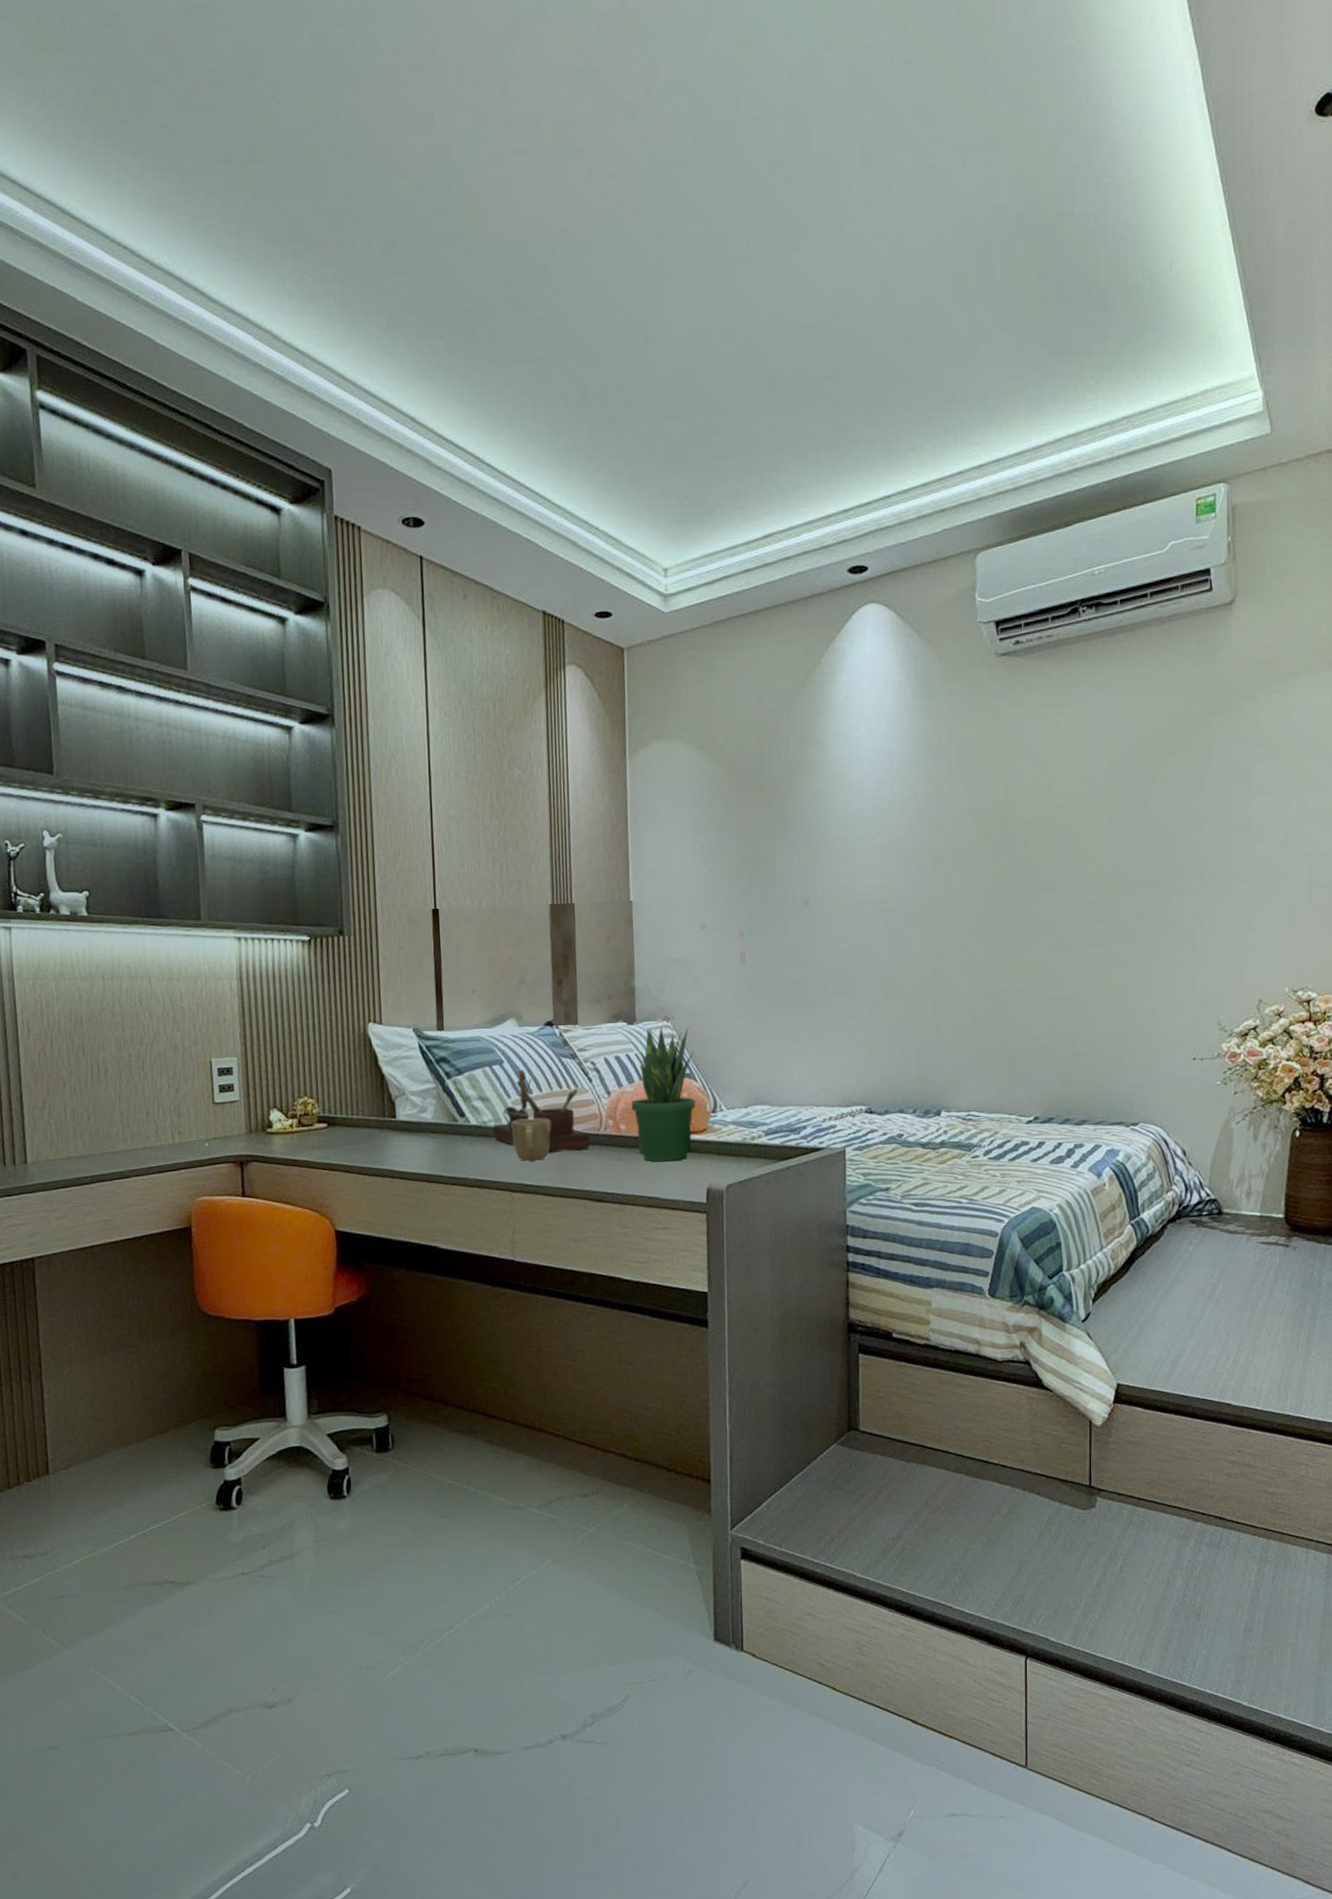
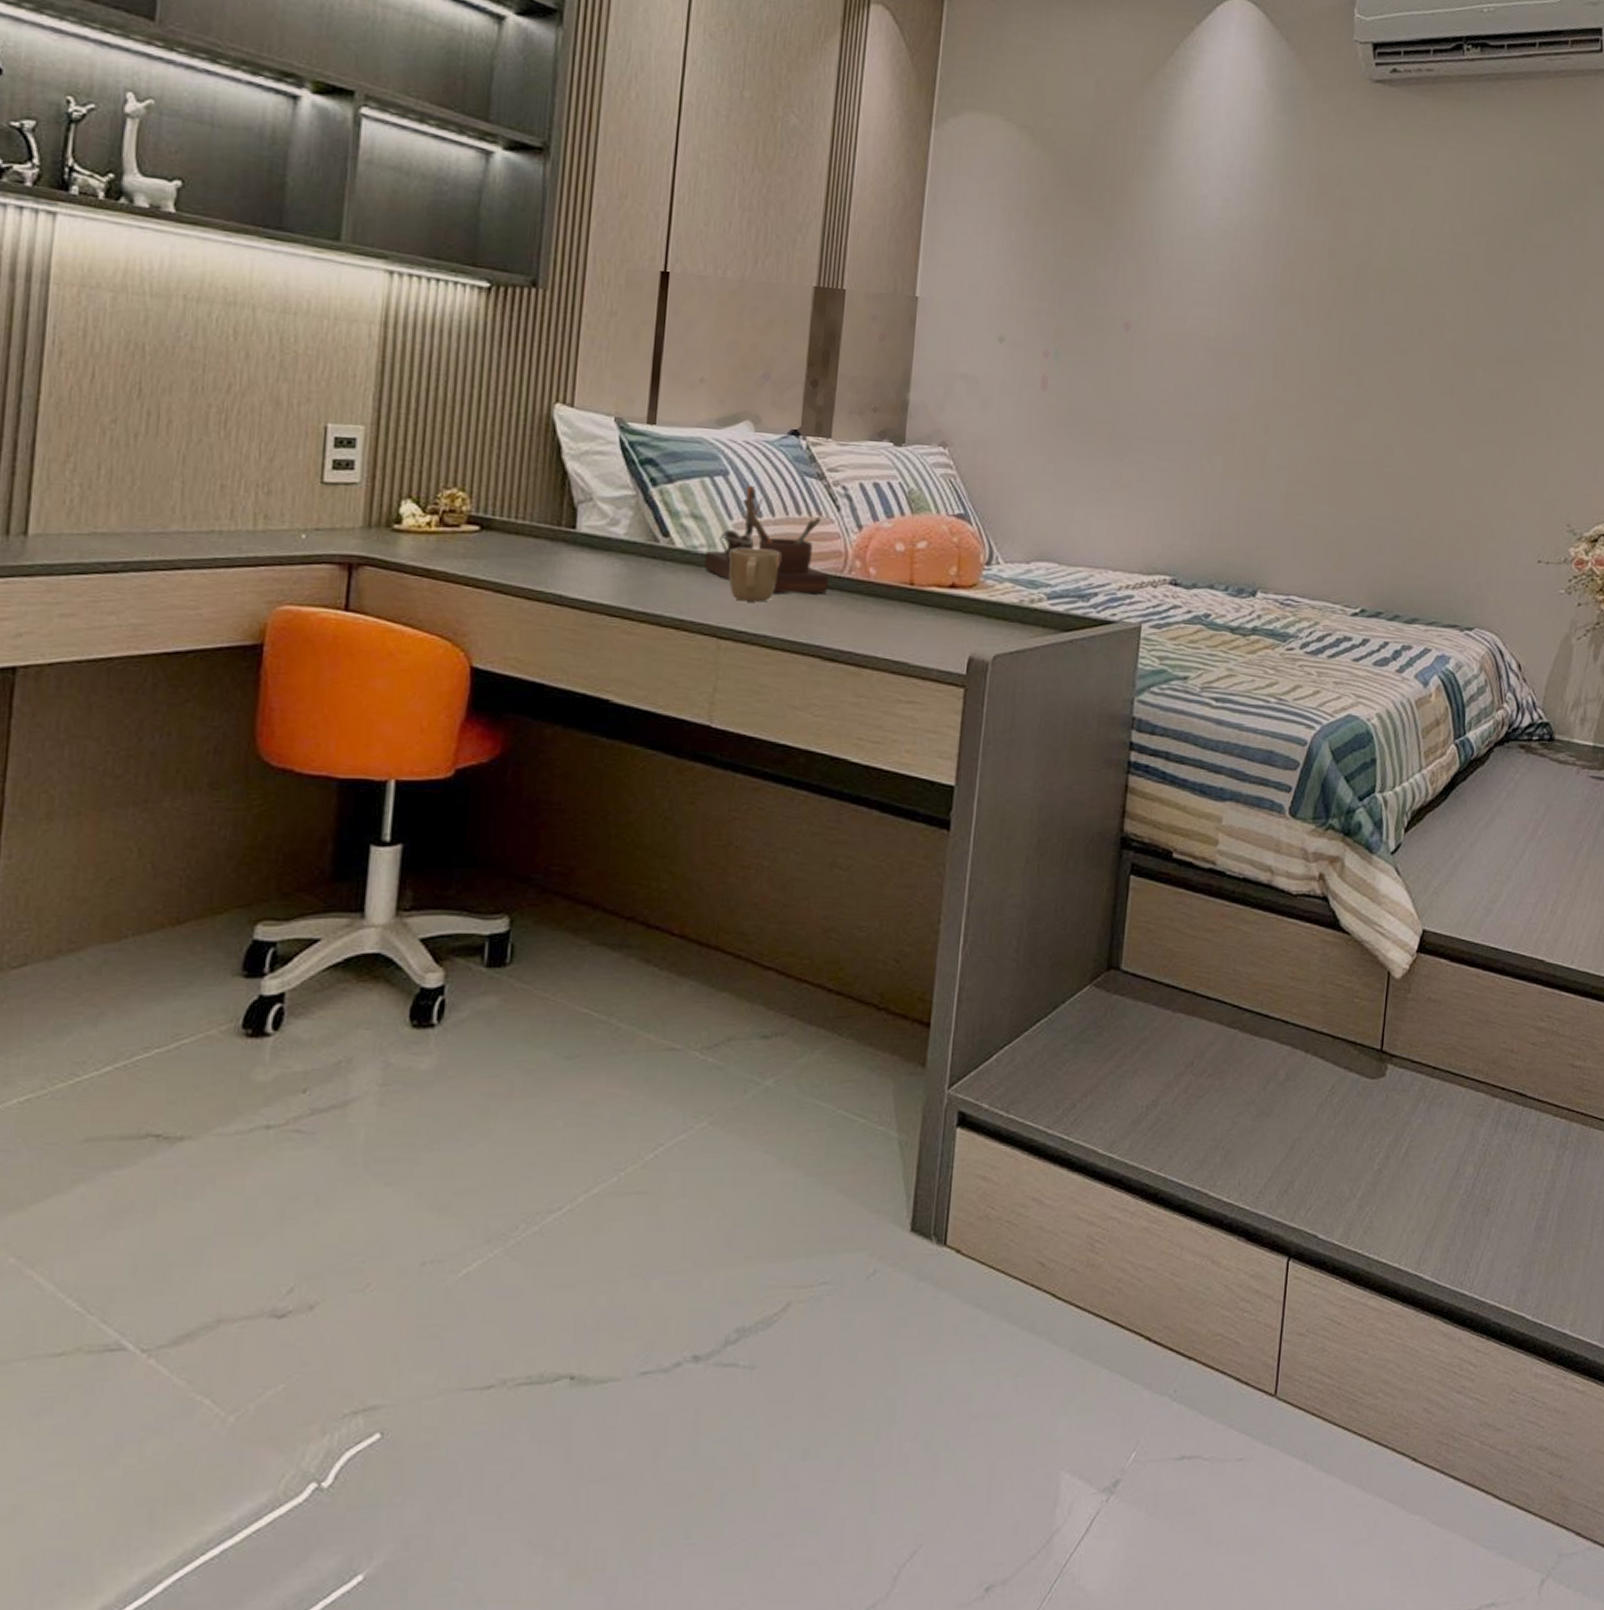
planter: present [631,1026,696,1162] -> none [886,451,973,620]

